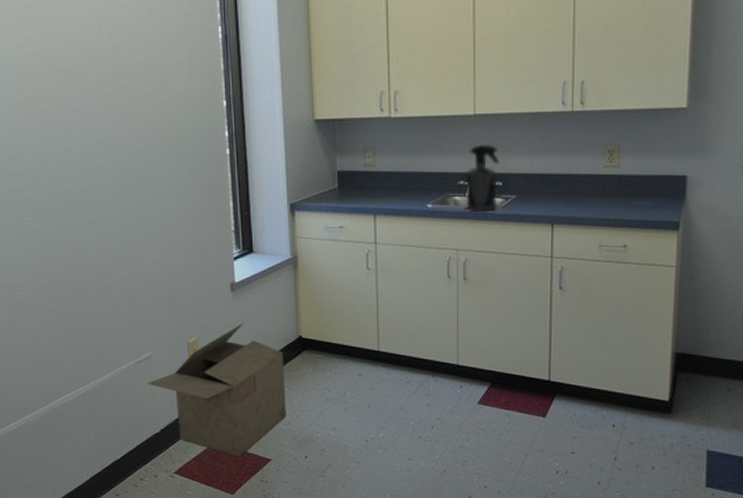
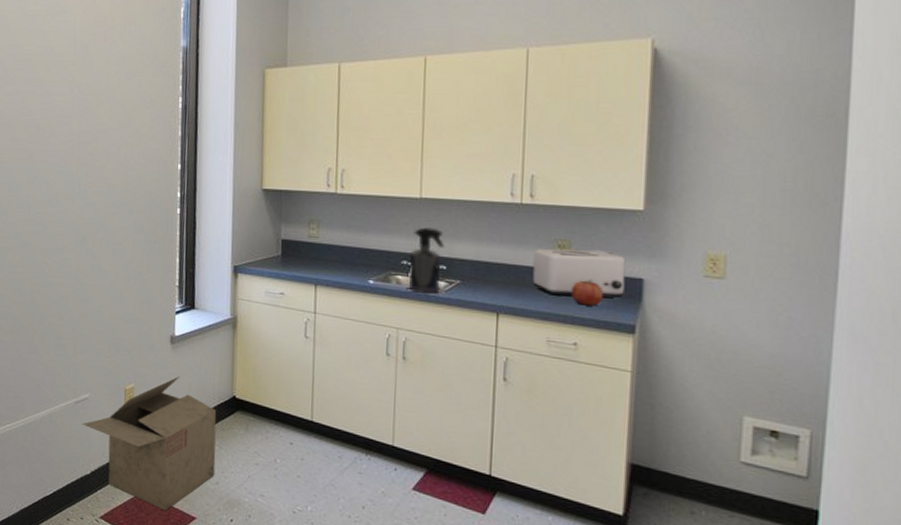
toaster: none [585,151,671,201] -> present [532,248,626,298]
fruit: none [621,181,651,208] -> present [571,279,604,306]

